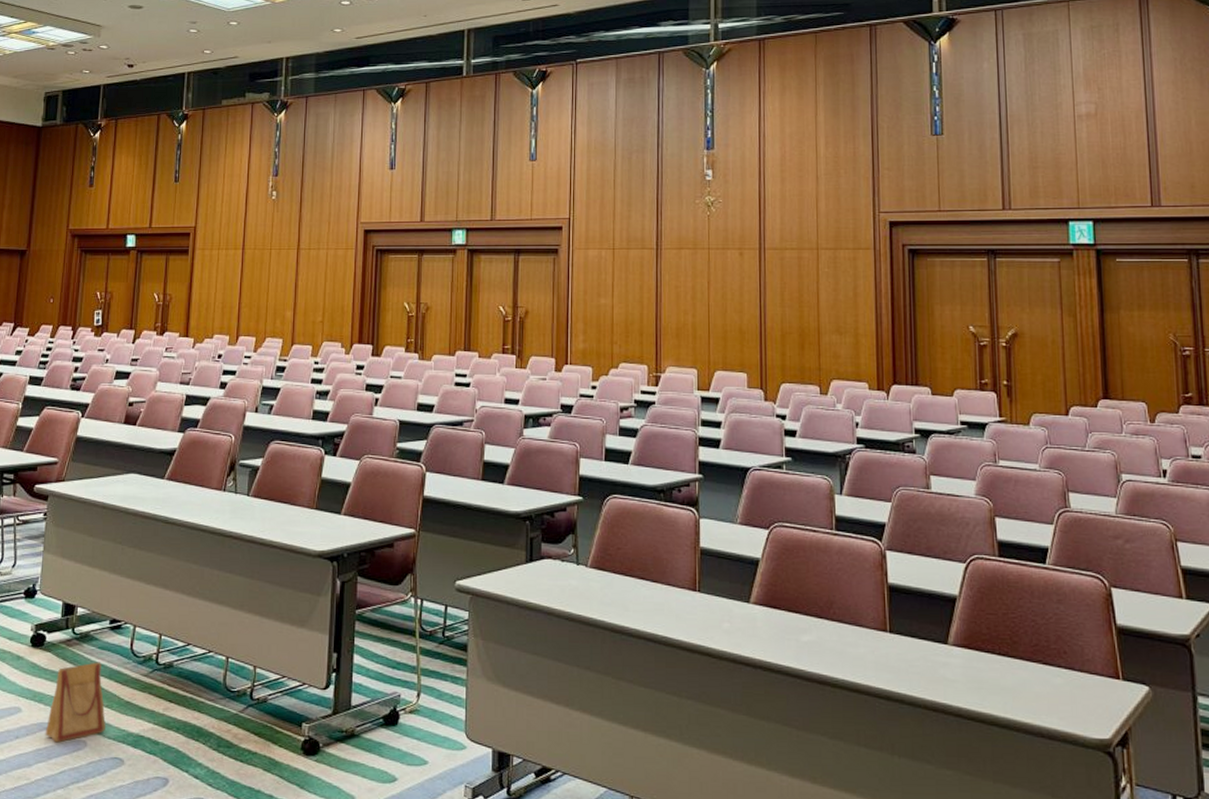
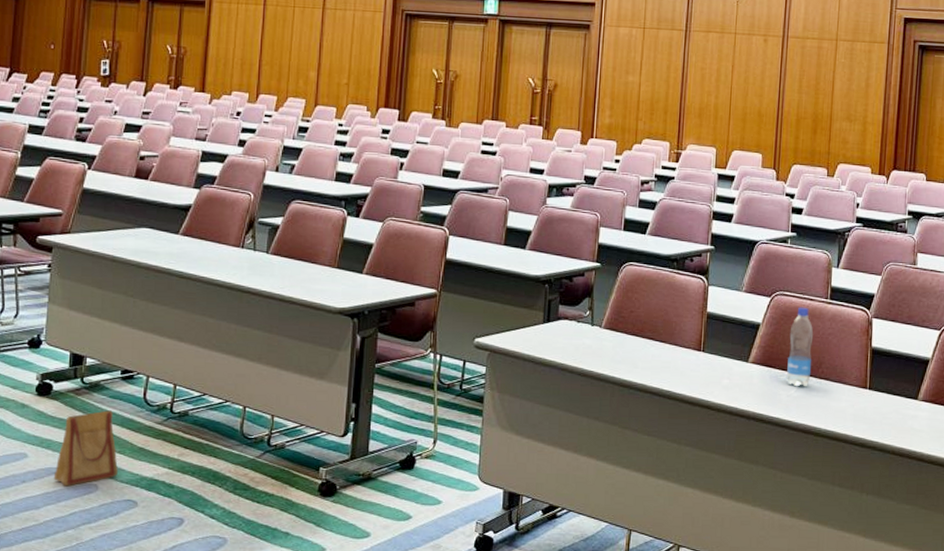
bottle: none [793,539,822,631] -> present [787,307,814,387]

